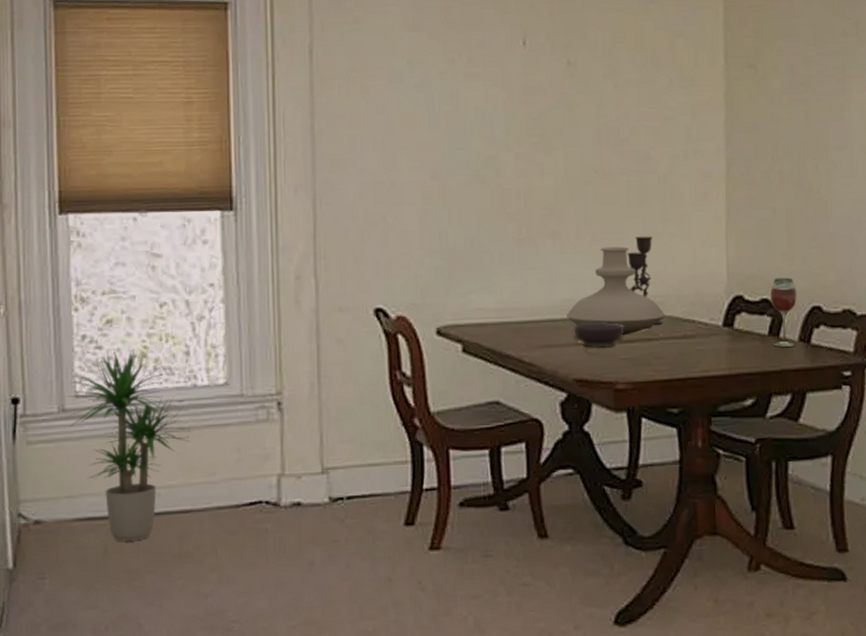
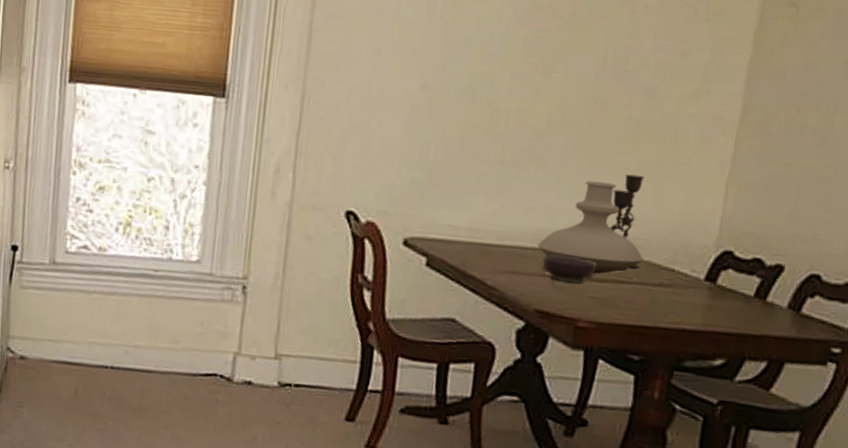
potted plant: present [66,348,192,541] -> none [57,214,163,389]
wineglass: present [770,277,797,347] -> none [757,238,796,313]

